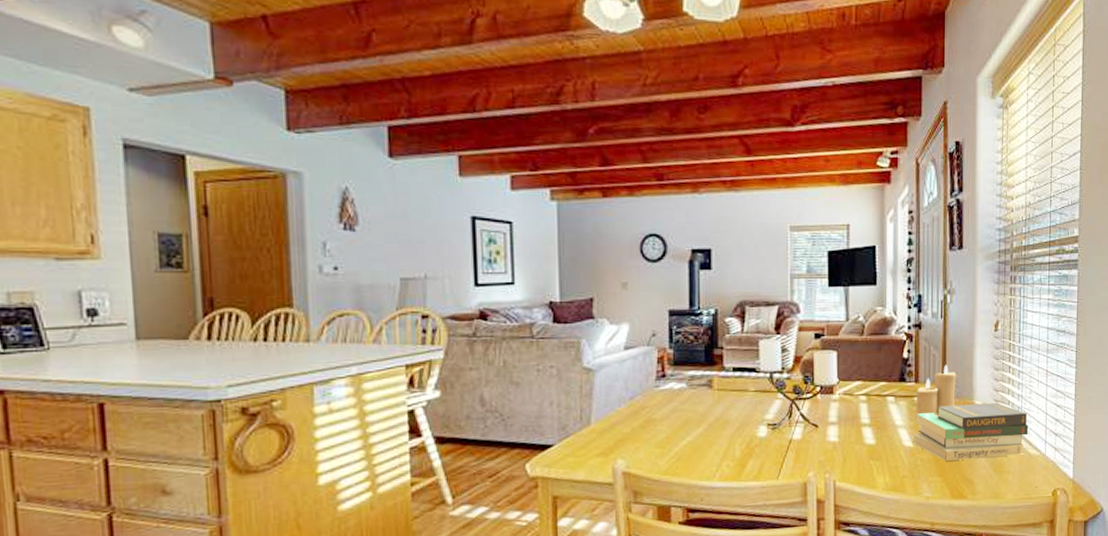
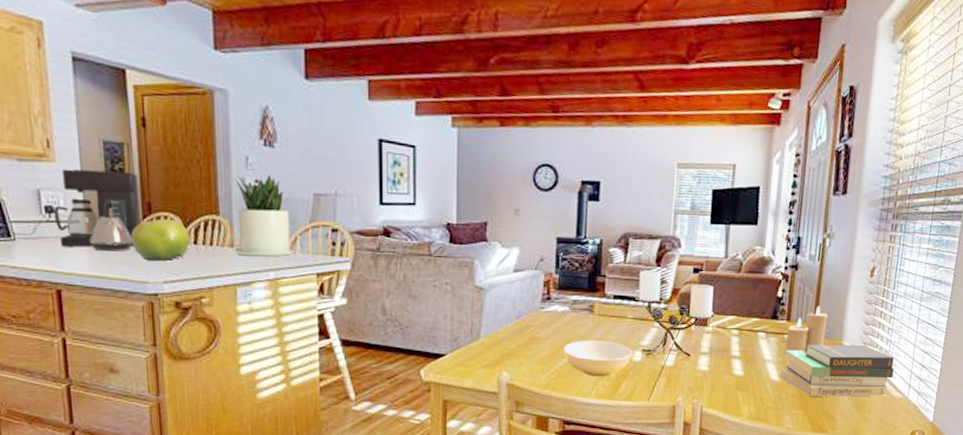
coffee maker: none [97,266,201,353] -> present [53,169,141,248]
kettle: none [140,296,191,356] -> present [90,198,133,252]
fruit: none [189,314,260,364] -> present [131,218,191,262]
planter: none [309,260,381,351] -> present [233,174,295,257]
bowl: none [683,417,758,457] -> present [564,340,633,377]

